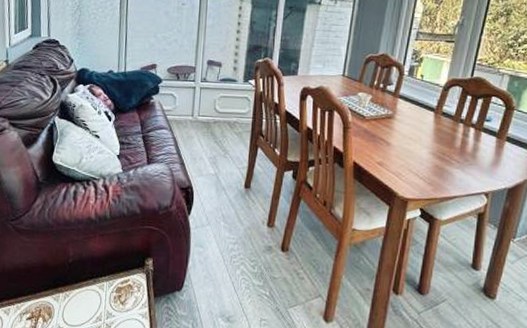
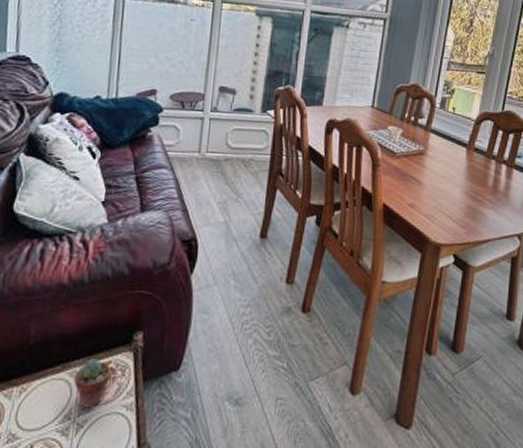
potted succulent: none [103,276,129,315] -> present [74,358,111,410]

